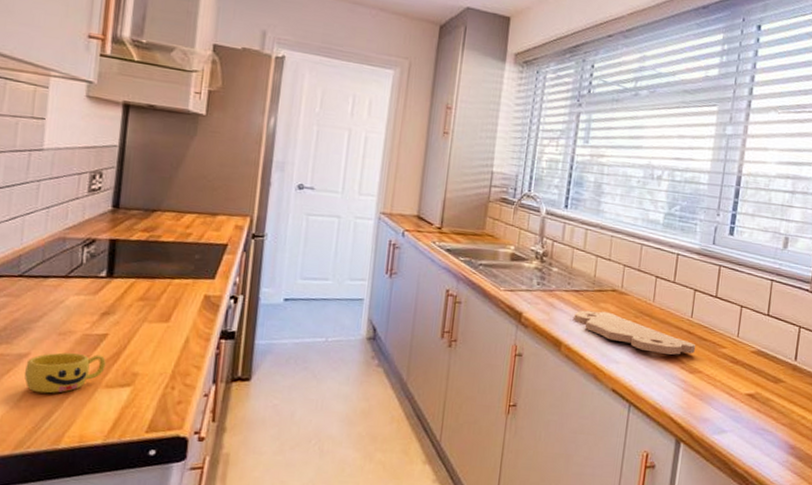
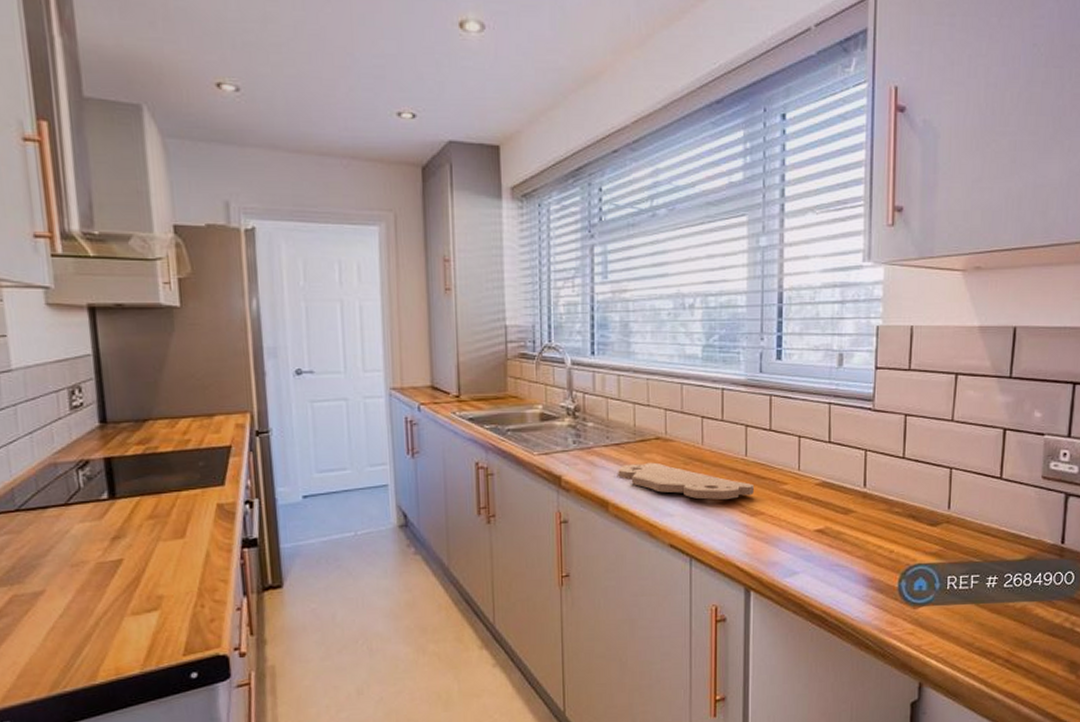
cup: present [24,352,106,394] -> none [43,582,128,630]

